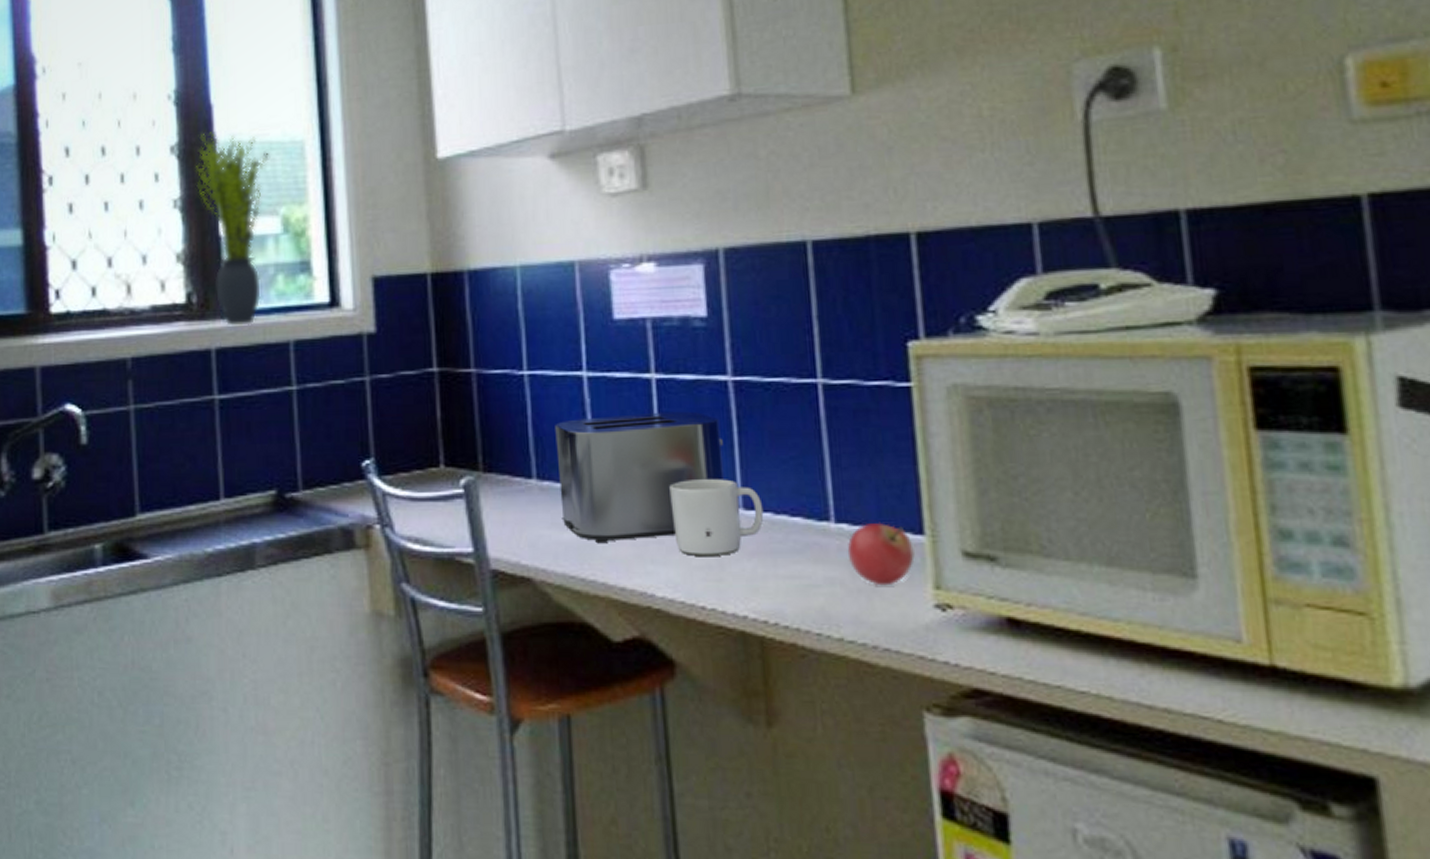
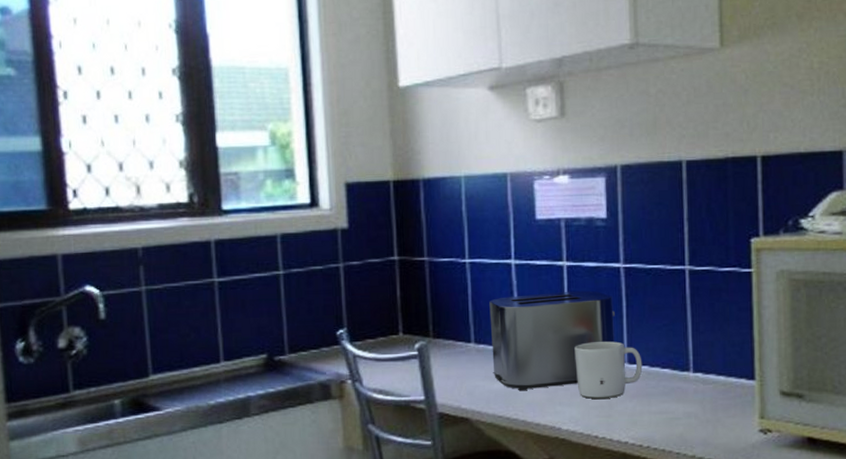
potted plant: present [196,132,270,325] -> none [195,57,259,221]
fruit: present [847,522,915,586] -> none [701,371,747,417]

